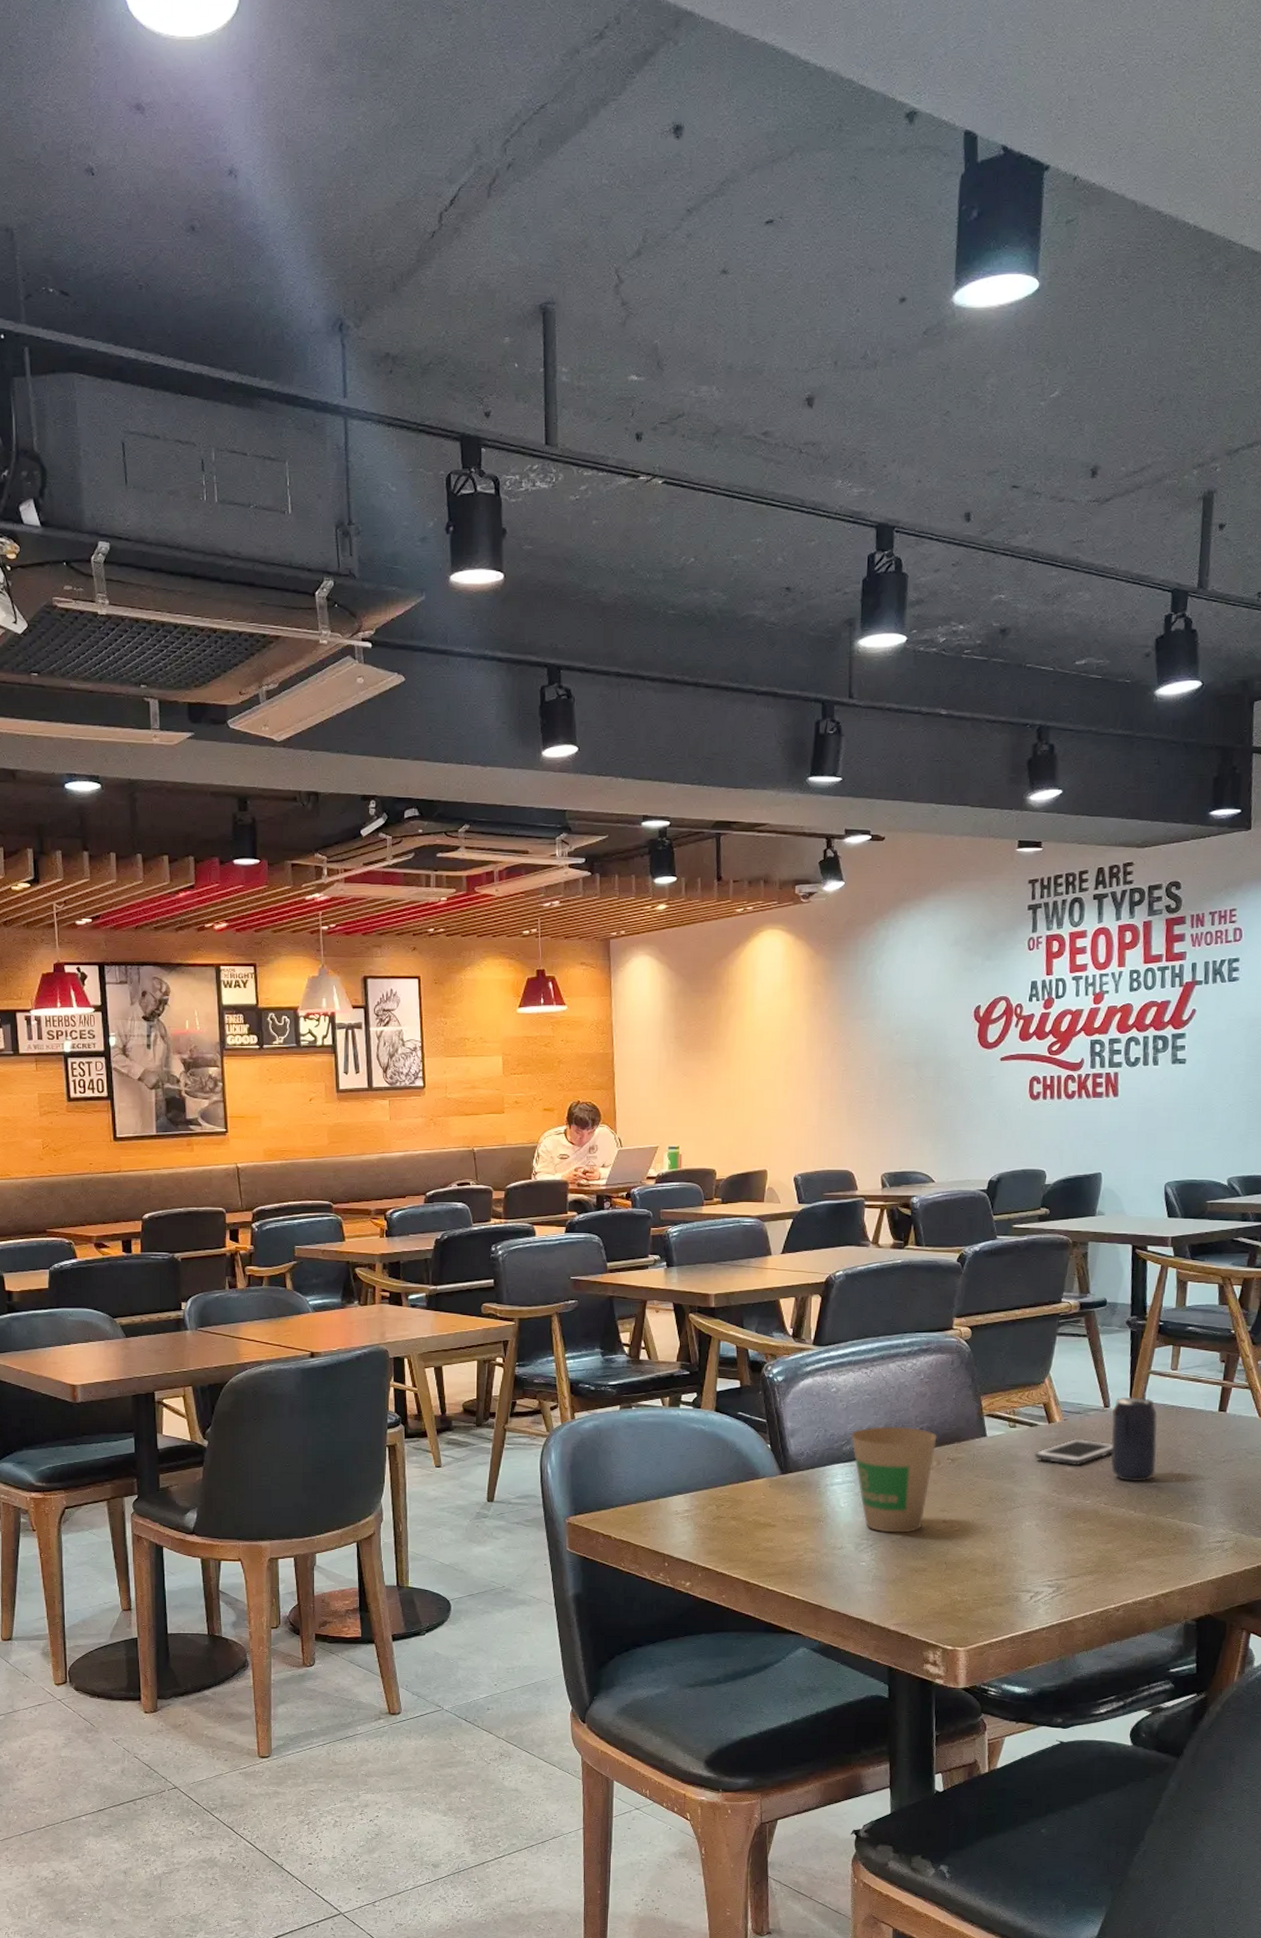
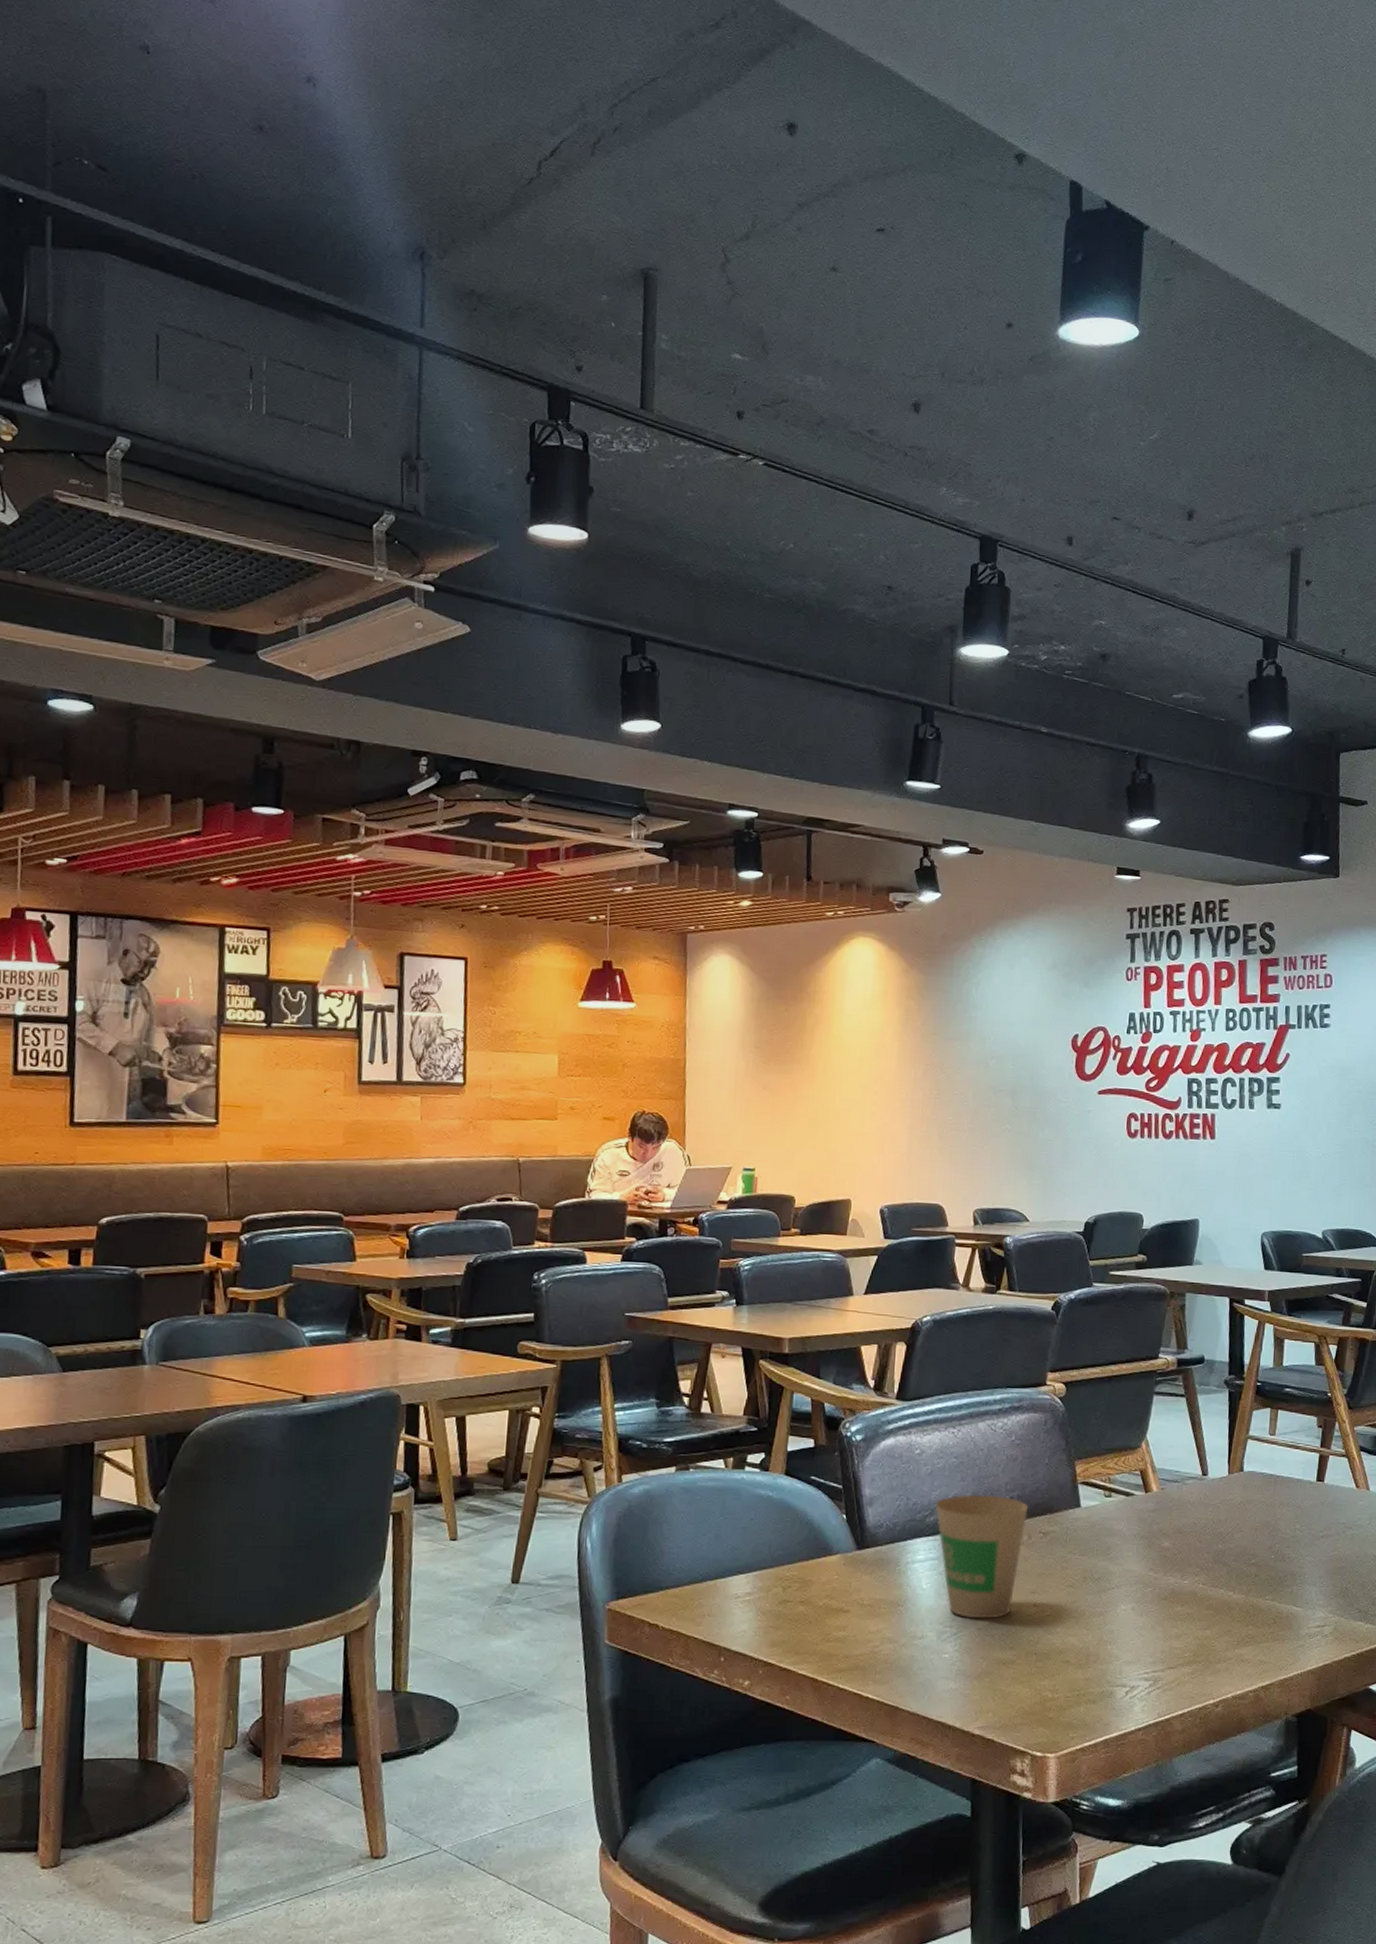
cell phone: present [1034,1438,1113,1465] -> none [1130,1509,1211,1540]
beverage can: present [1110,1396,1158,1482] -> none [1208,1464,1257,1559]

